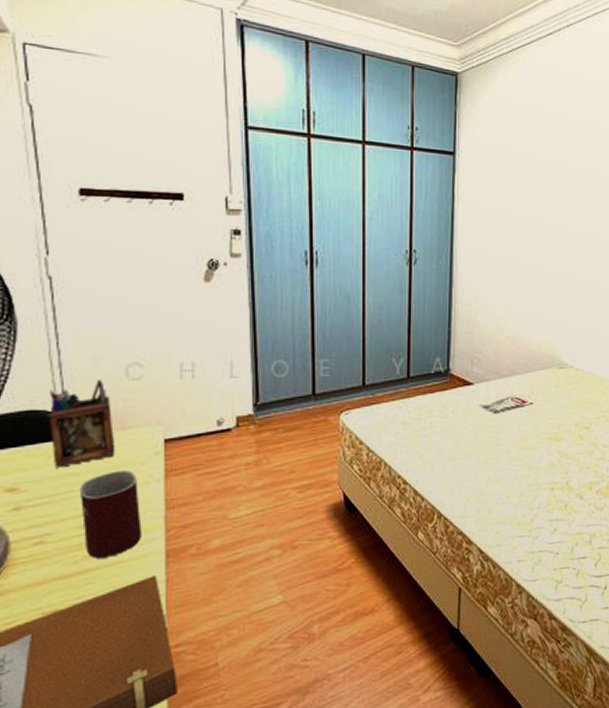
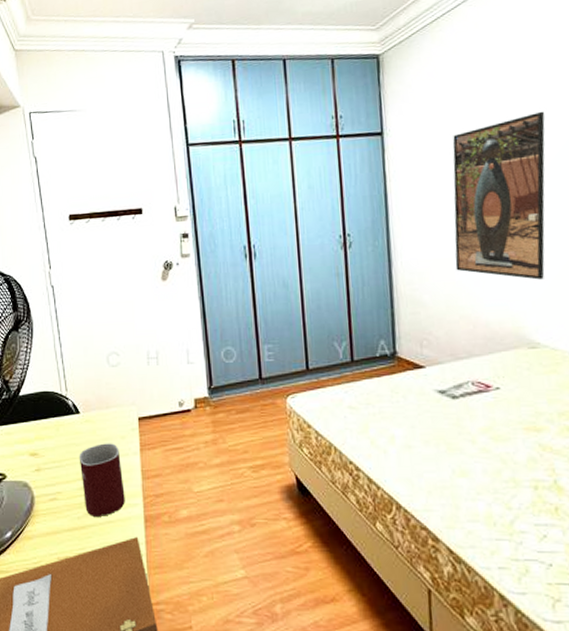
desk organizer: present [49,380,115,468] -> none [56,367,103,438]
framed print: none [507,158,590,308] -> present [452,111,545,280]

